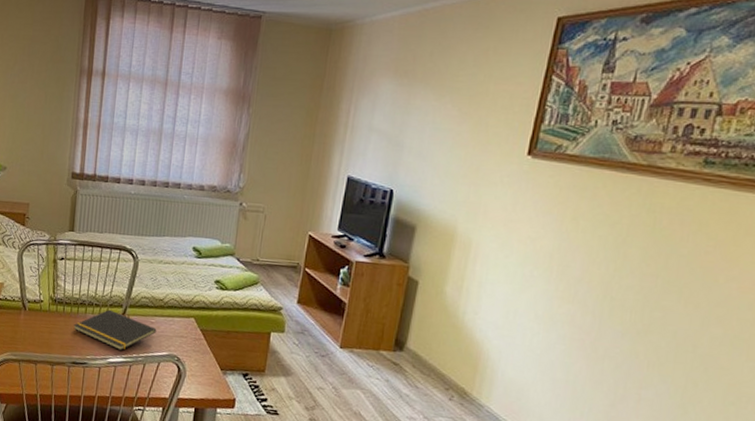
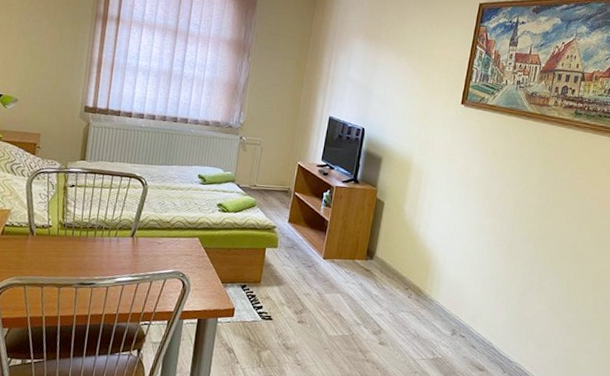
notepad: present [73,309,157,350] -> none [82,232,164,270]

